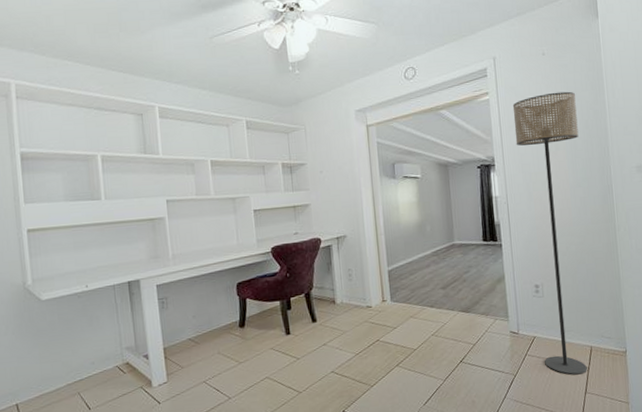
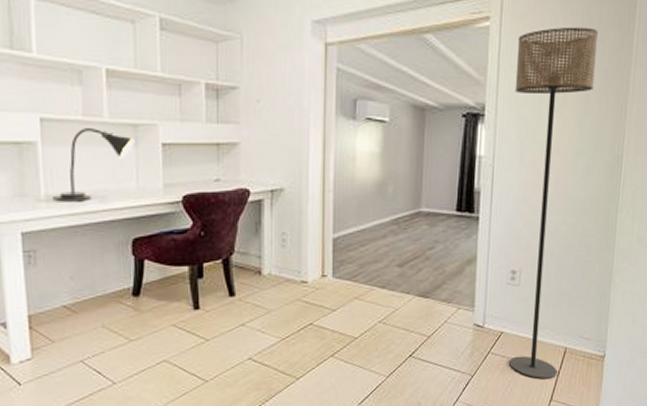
desk lamp: none [178,204,234,260] -> present [53,128,135,202]

